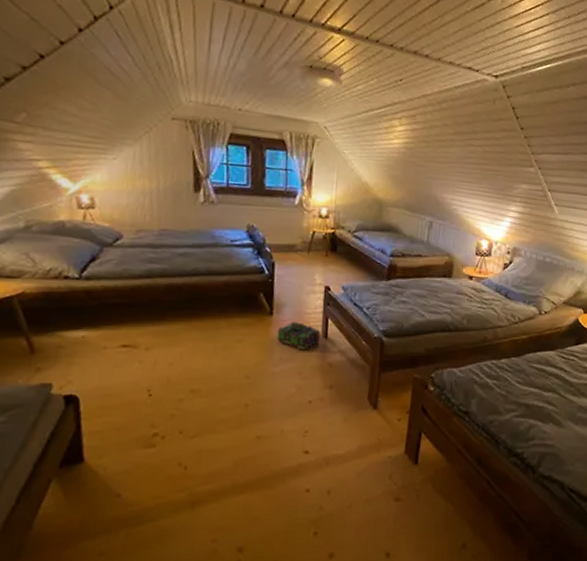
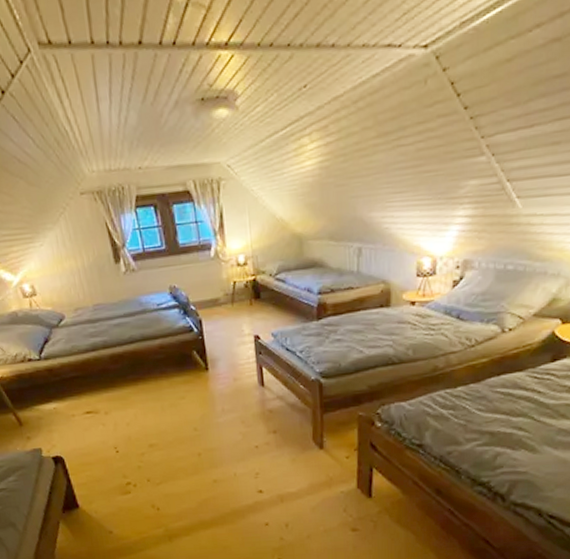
backpack: present [276,322,320,351] -> none [215,374,257,401]

